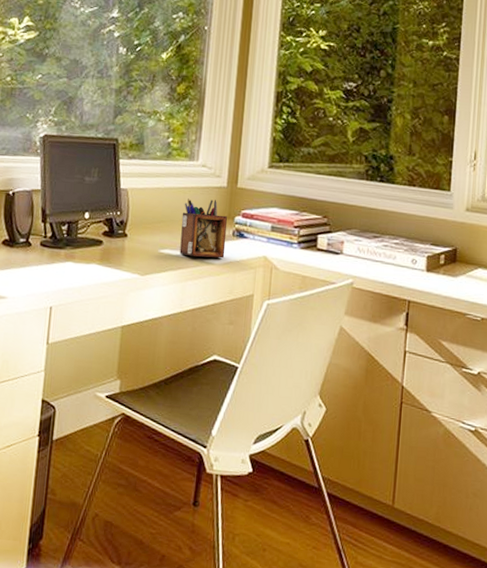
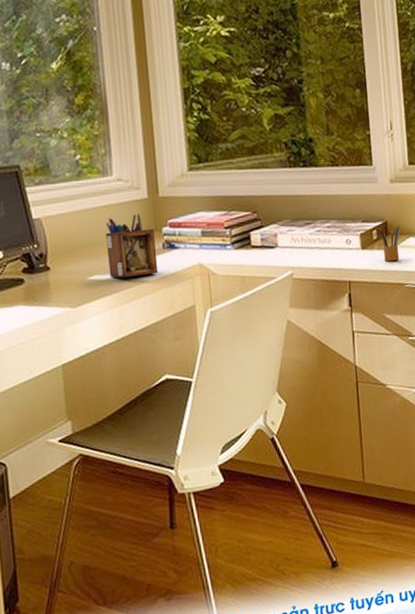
pencil box: none [448,253,470,289] -> present [380,225,401,261]

